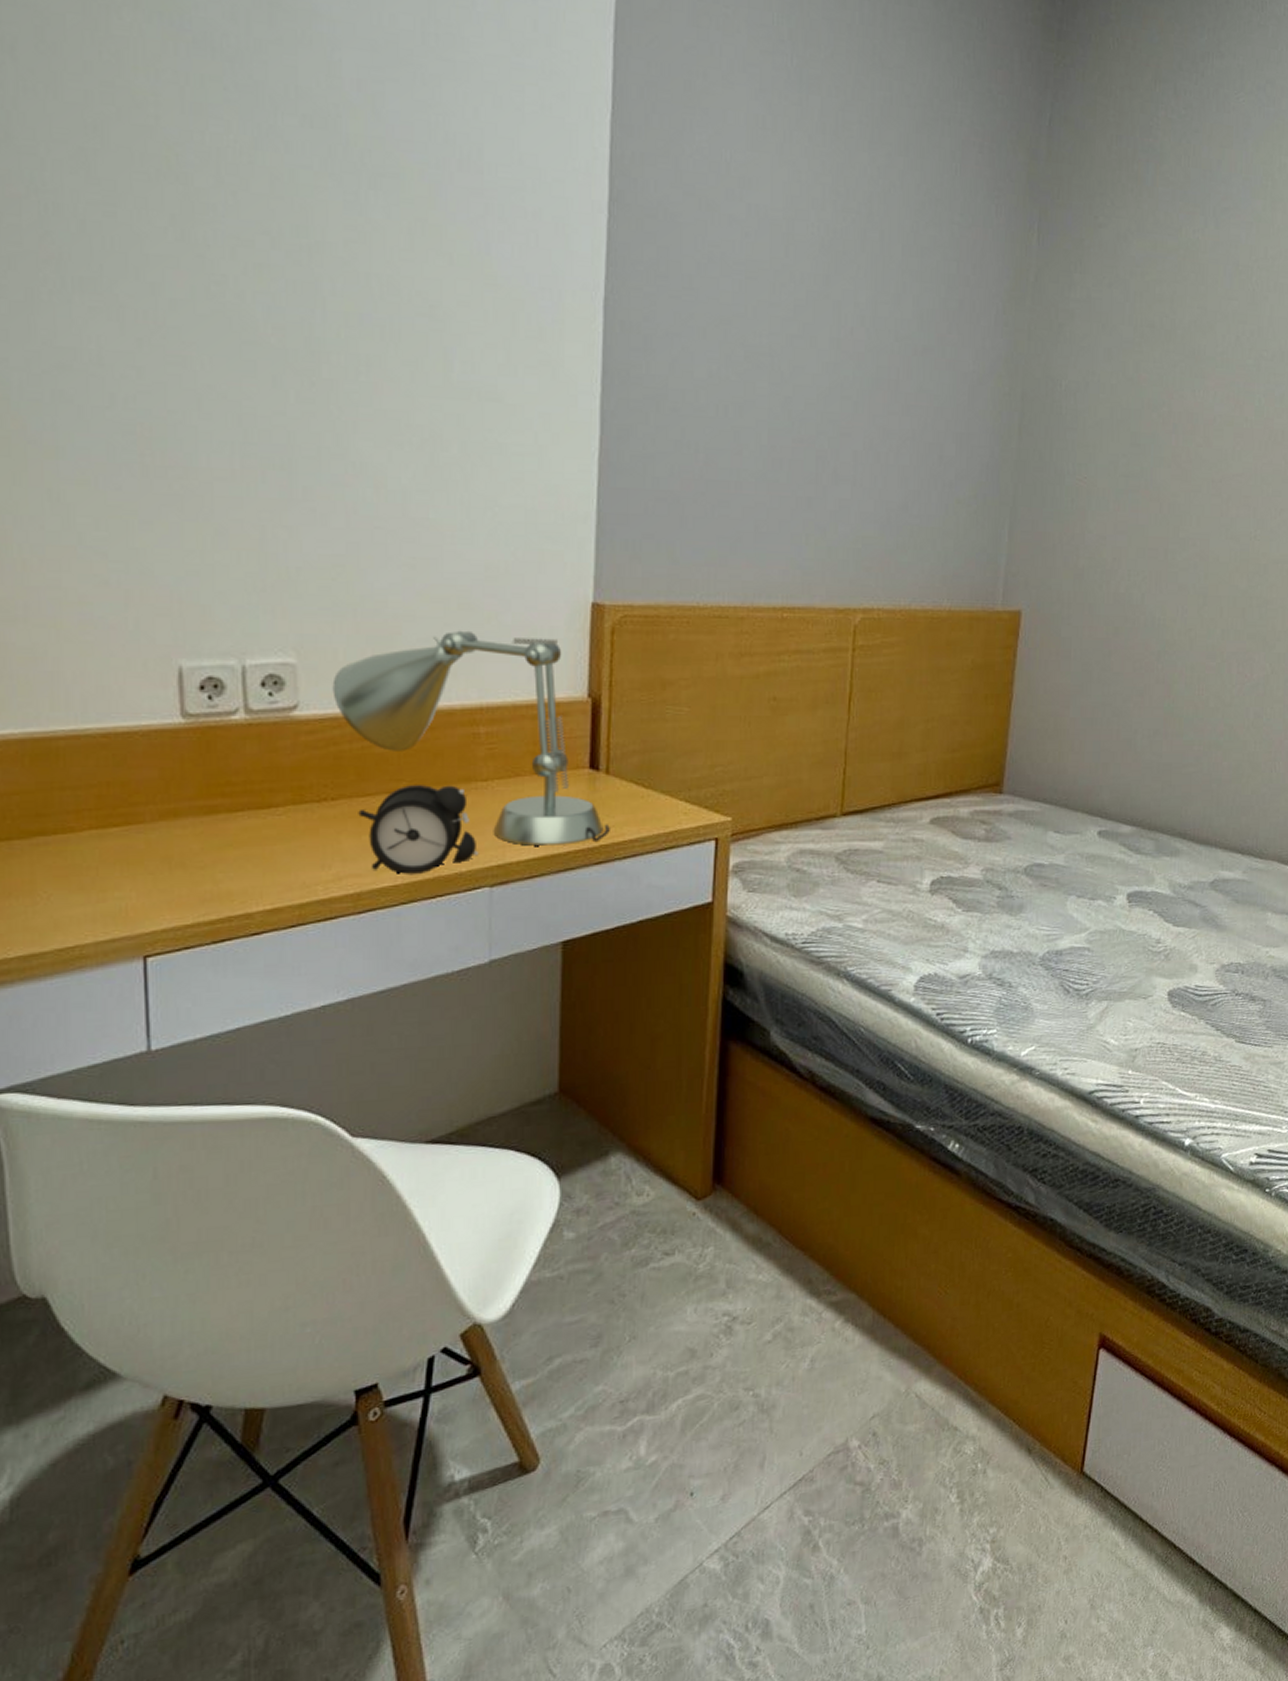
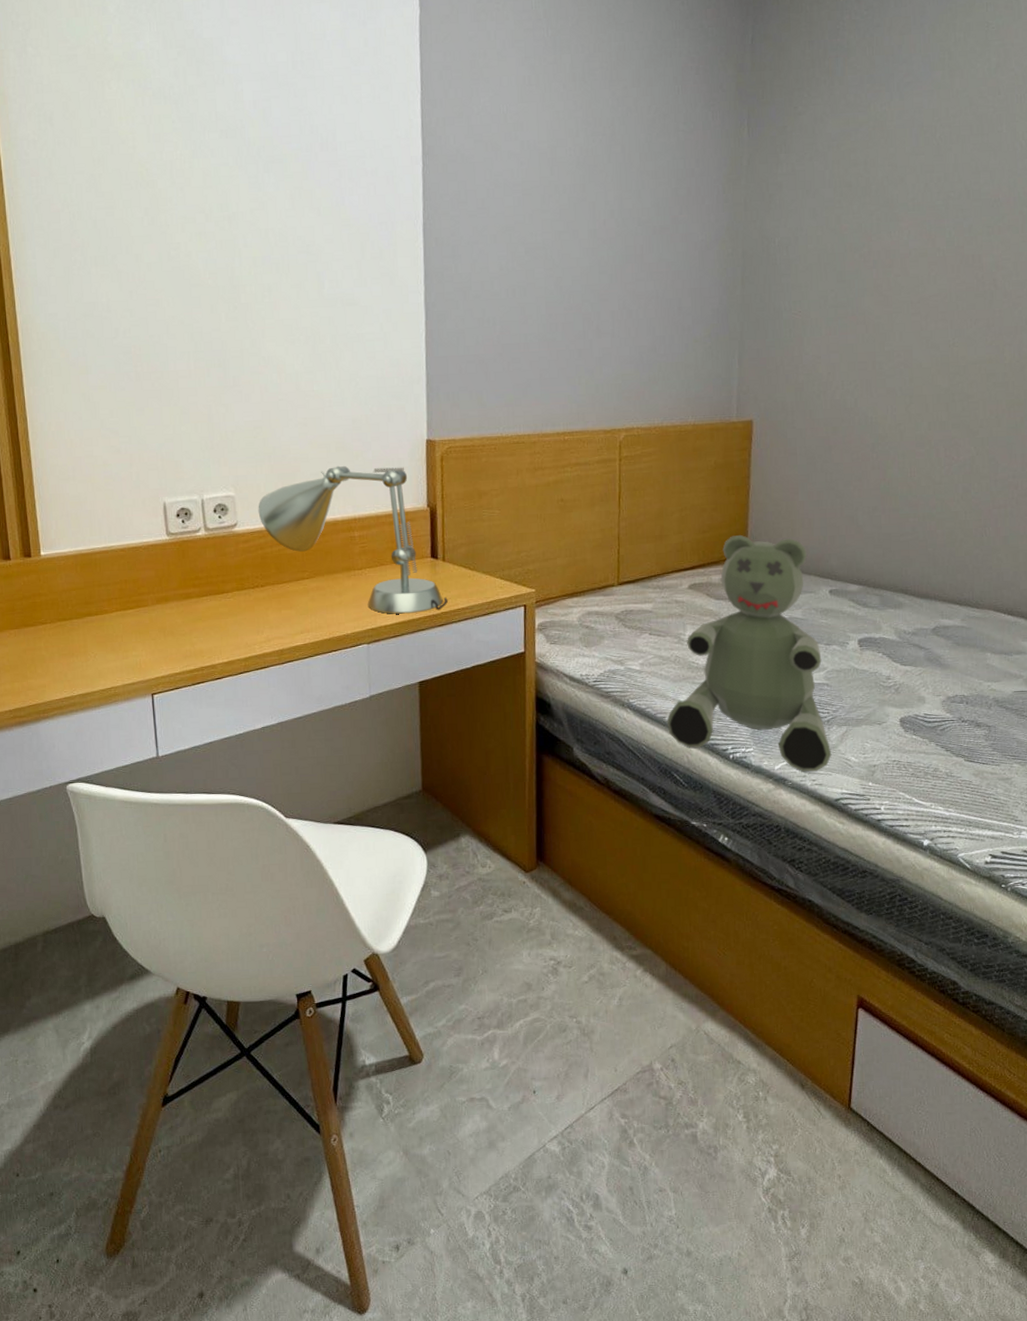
alarm clock: present [358,785,480,876] -> none [278,573,359,637]
teddy bear: none [892,756,1089,1059] -> present [666,534,832,772]

